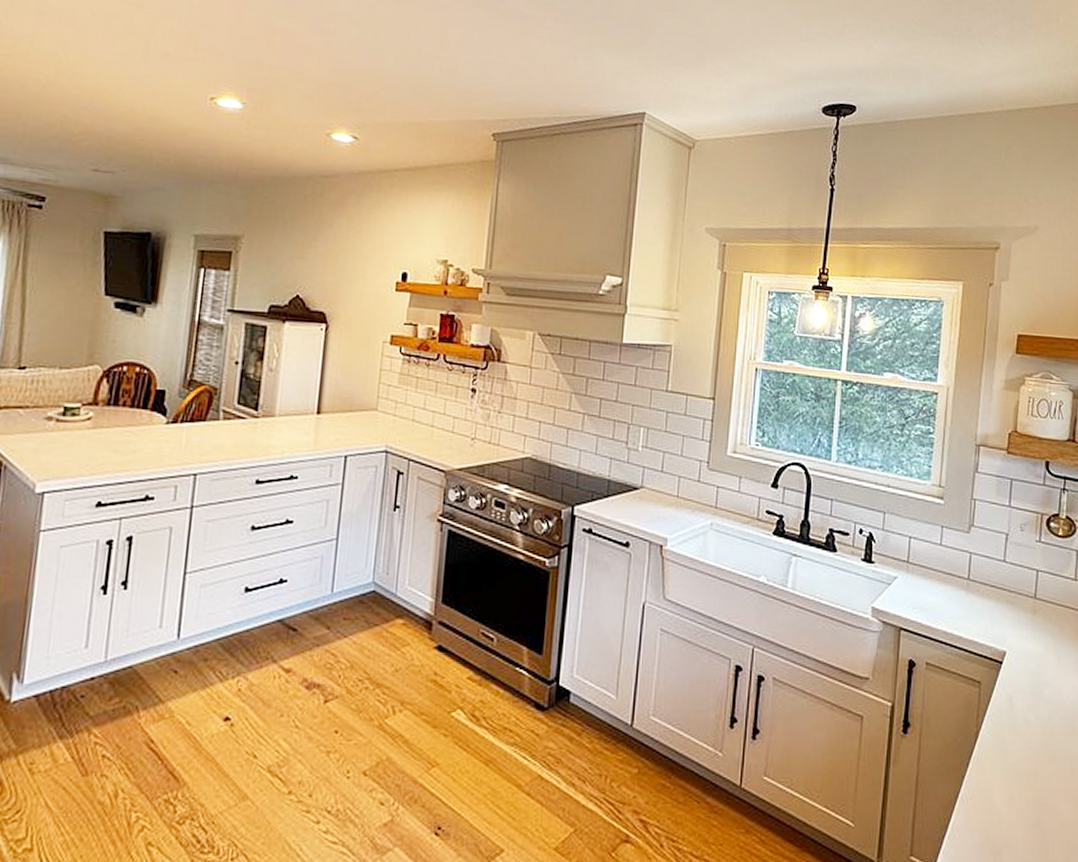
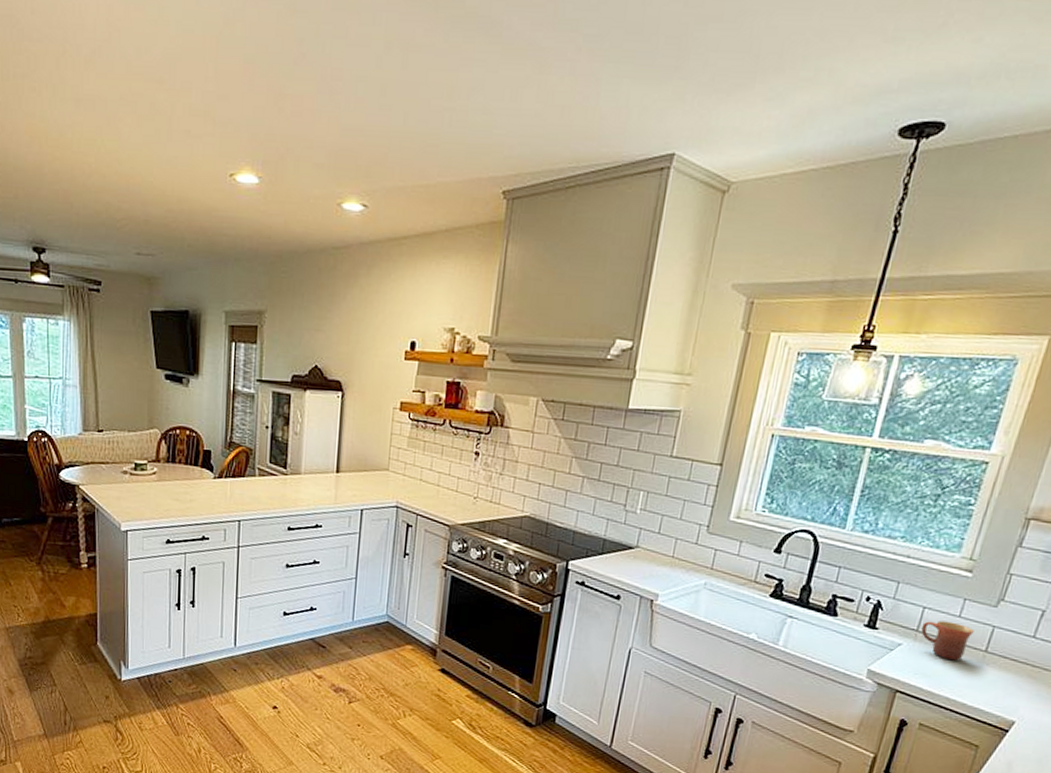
mug: none [911,550,955,592] -> present [921,620,974,661]

